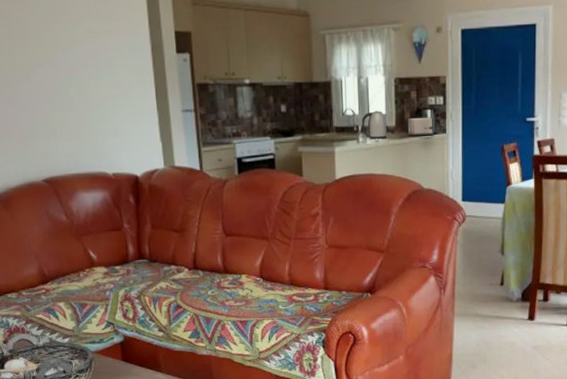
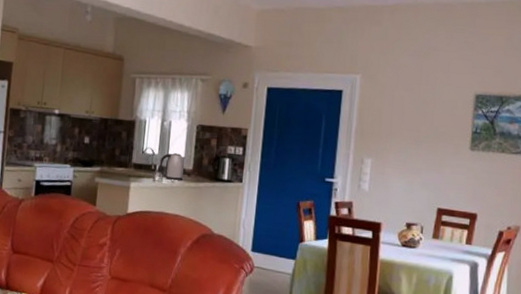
toaster: present [407,117,436,137] -> none [204,163,233,184]

